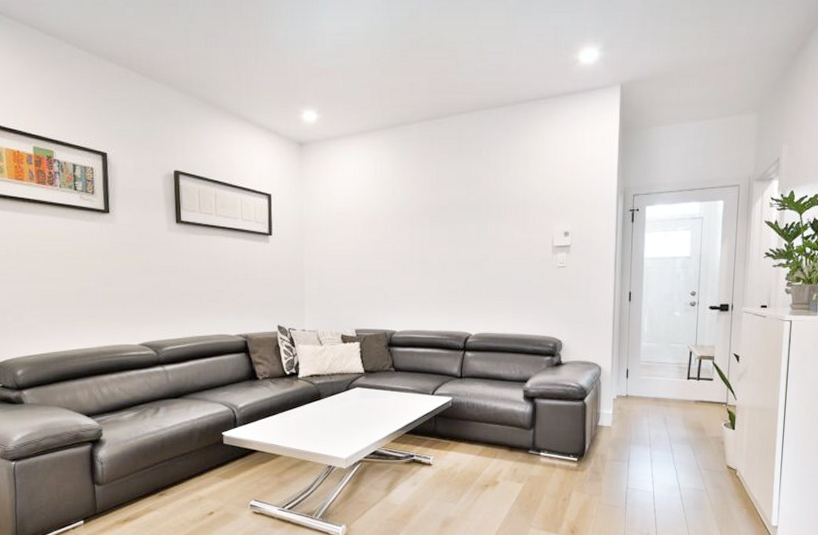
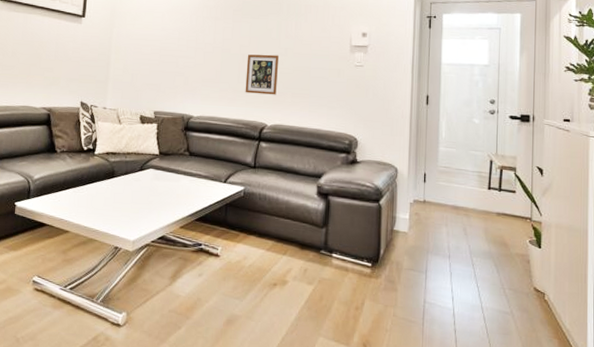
picture frame: none [447,261,480,304] -> present [245,54,279,95]

